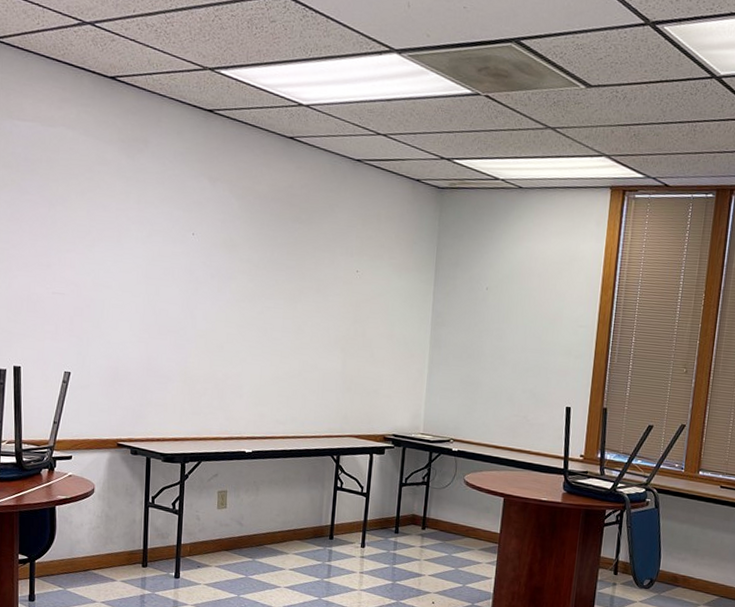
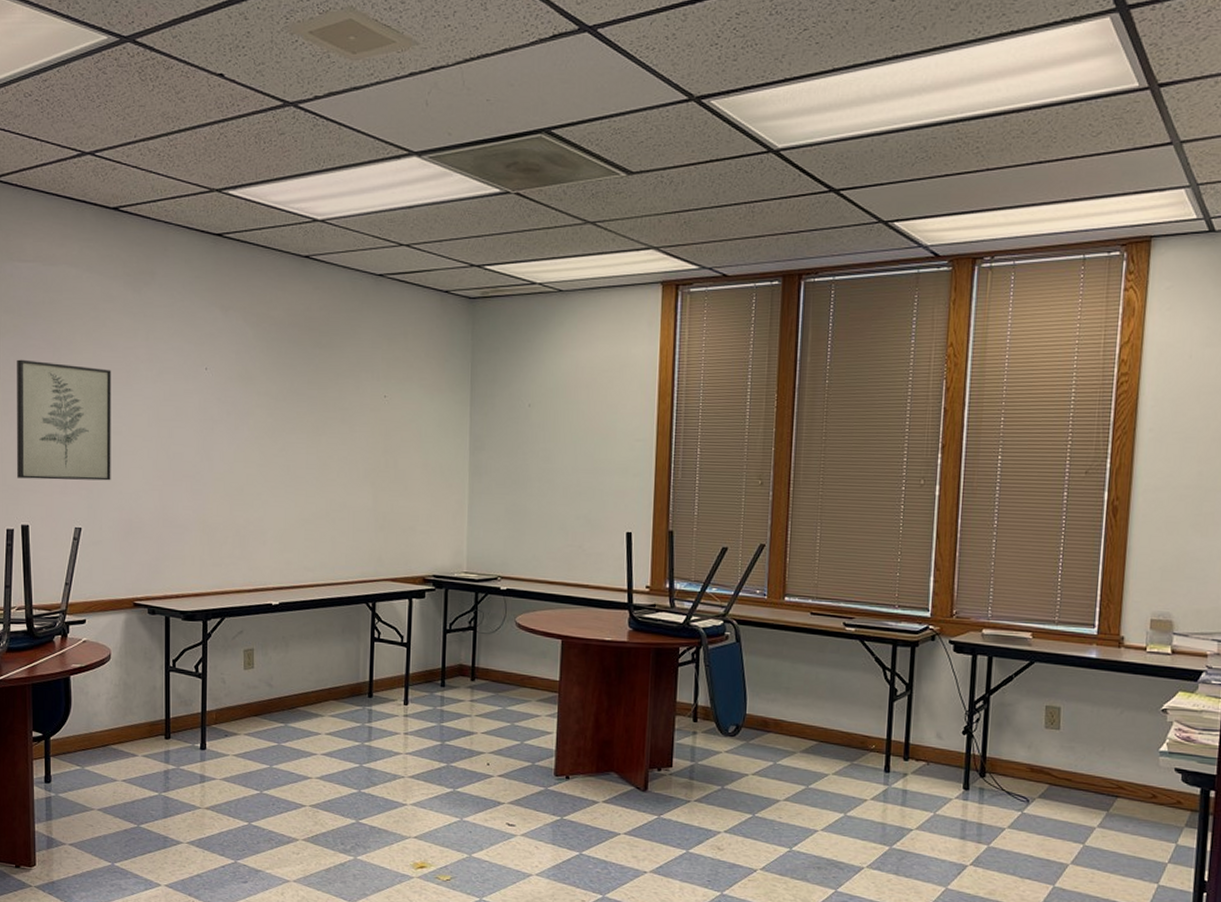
wall art: none [11,212,104,331] -> present [17,359,112,481]

